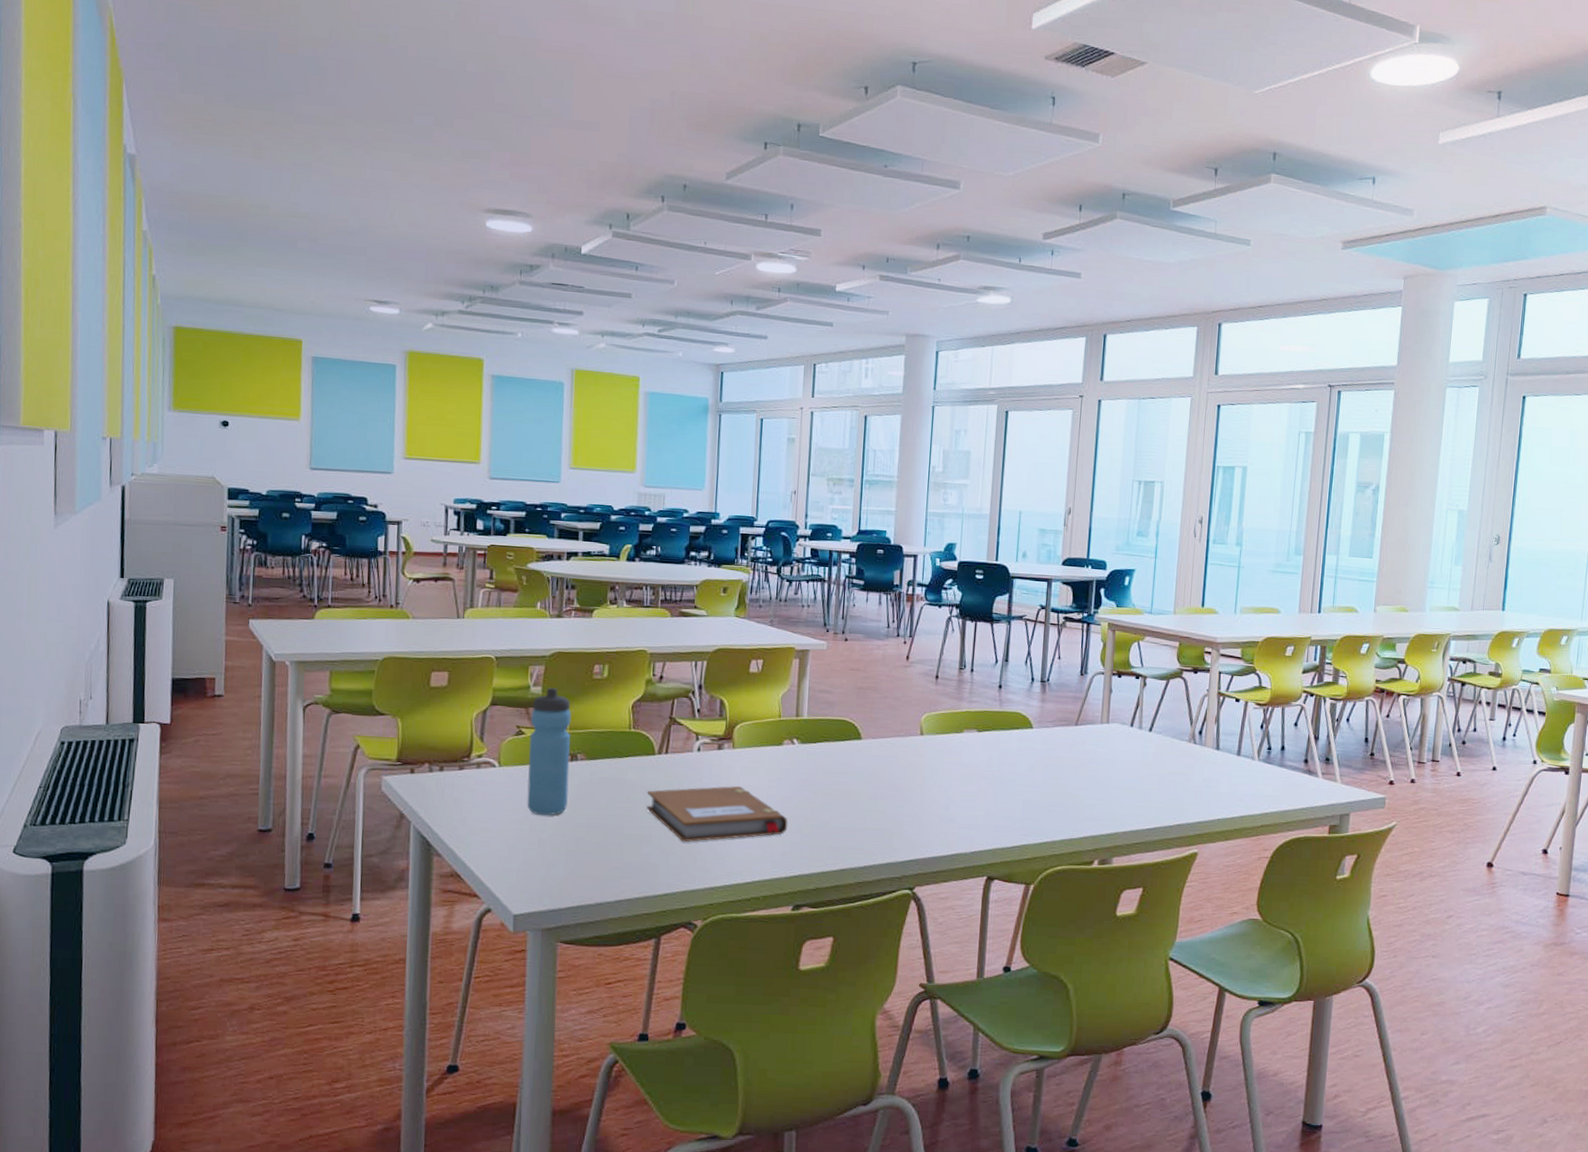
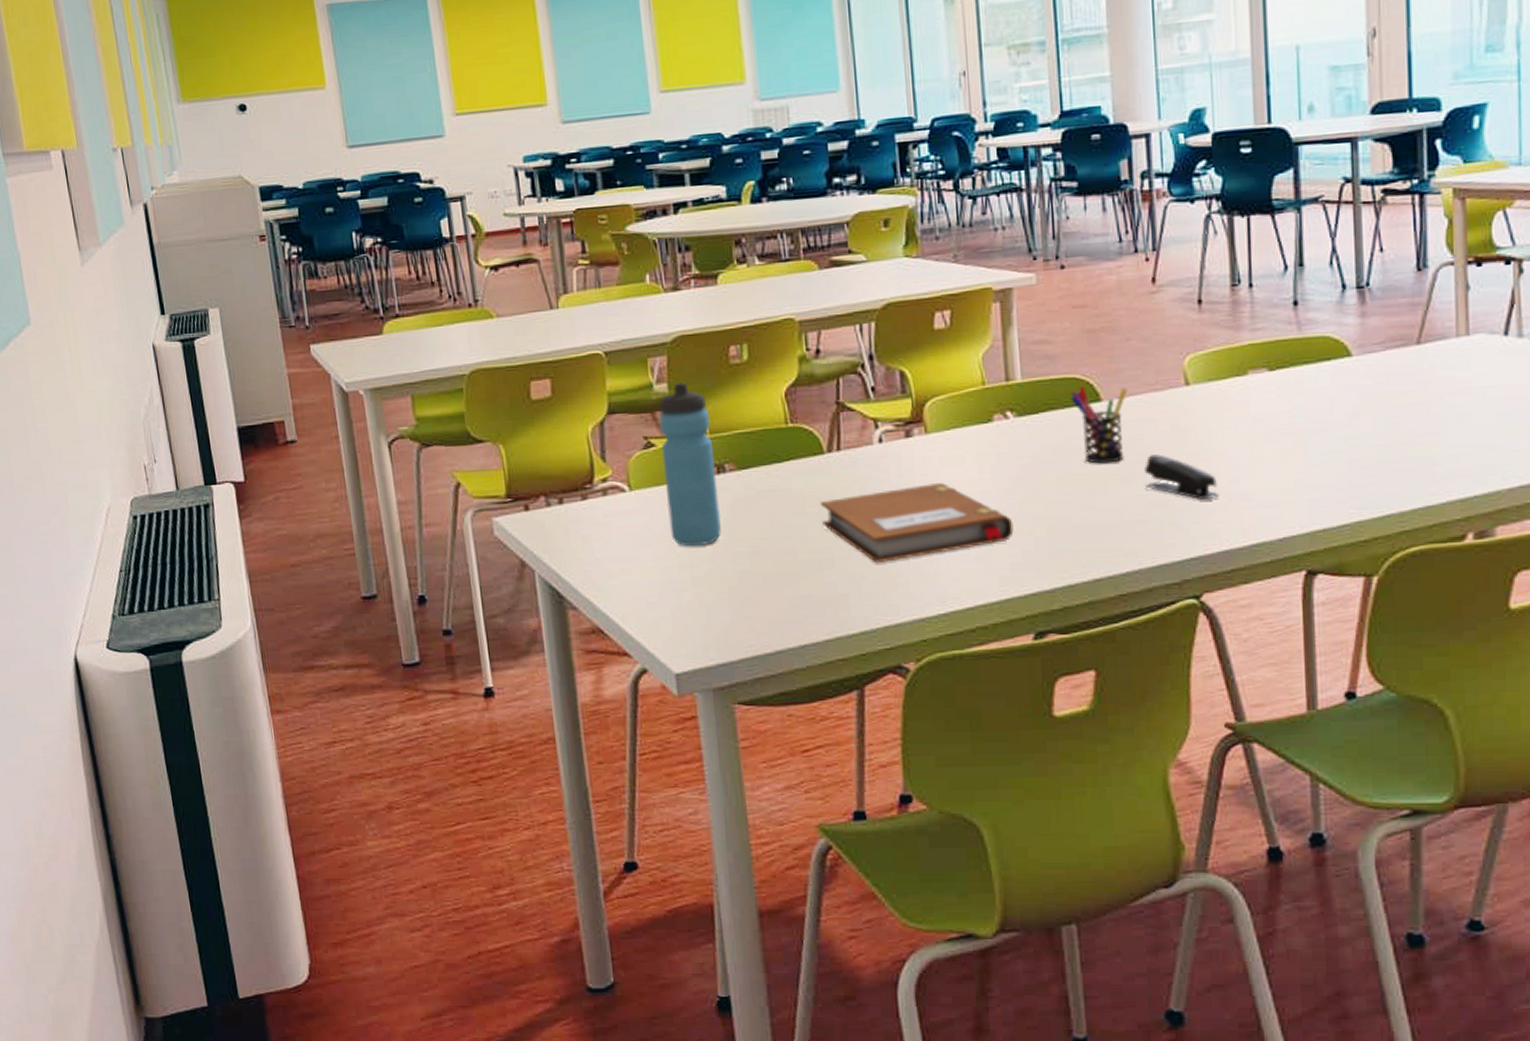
pen holder: none [840,726,881,785] -> present [1070,385,1128,464]
stapler: none [884,782,934,818] -> present [1143,454,1219,499]

